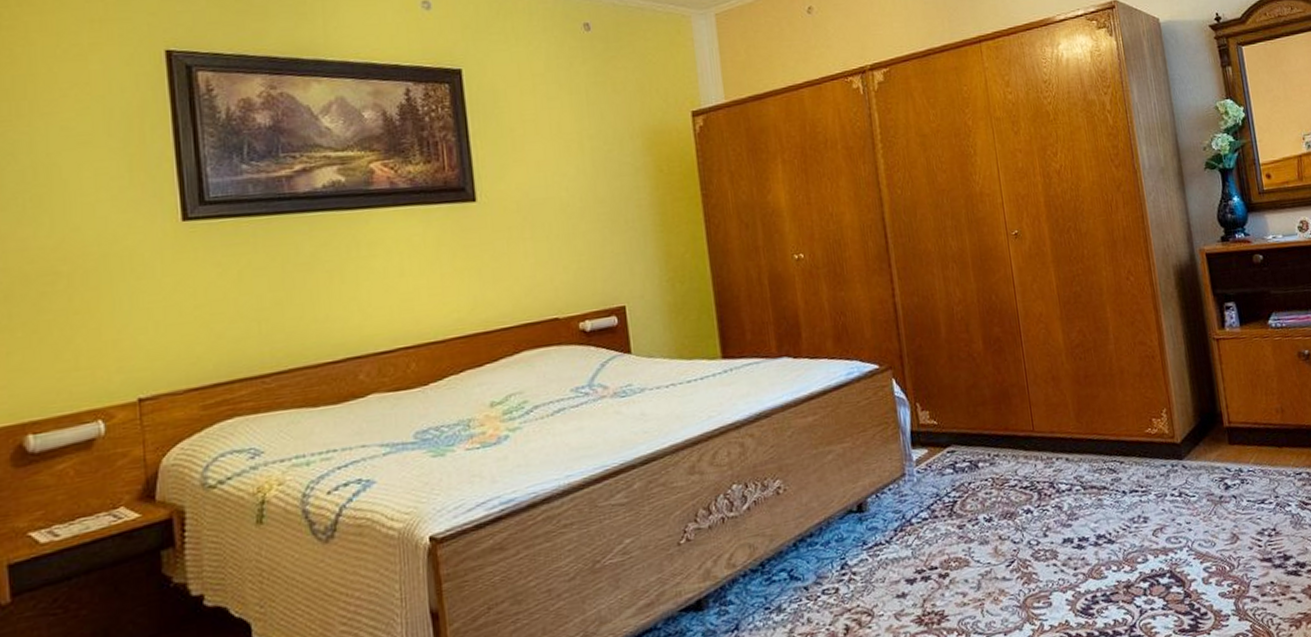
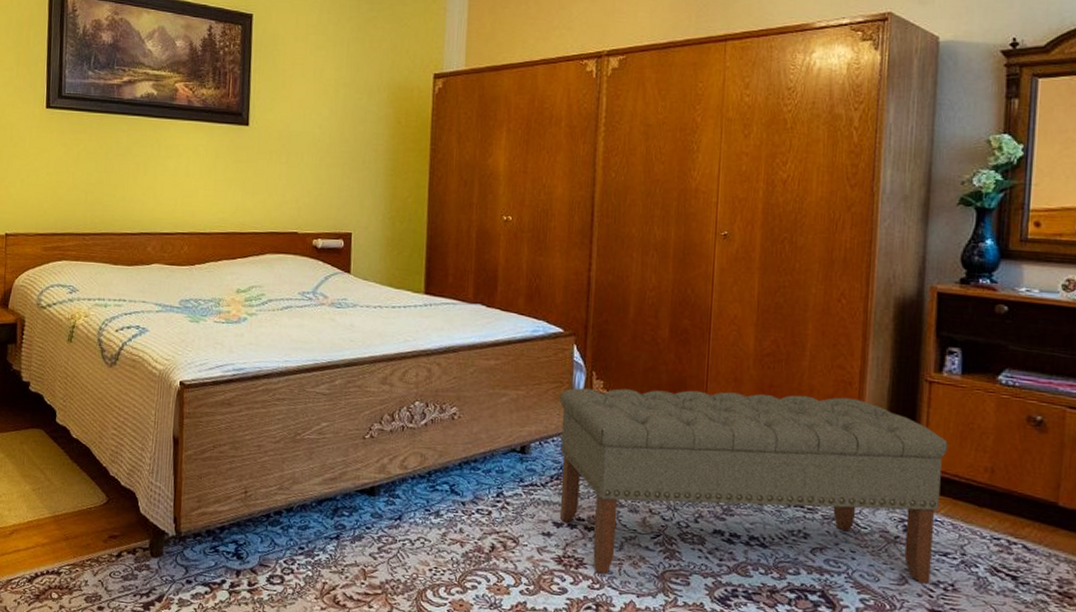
bench: none [888,370,1256,623] -> present [559,388,949,584]

